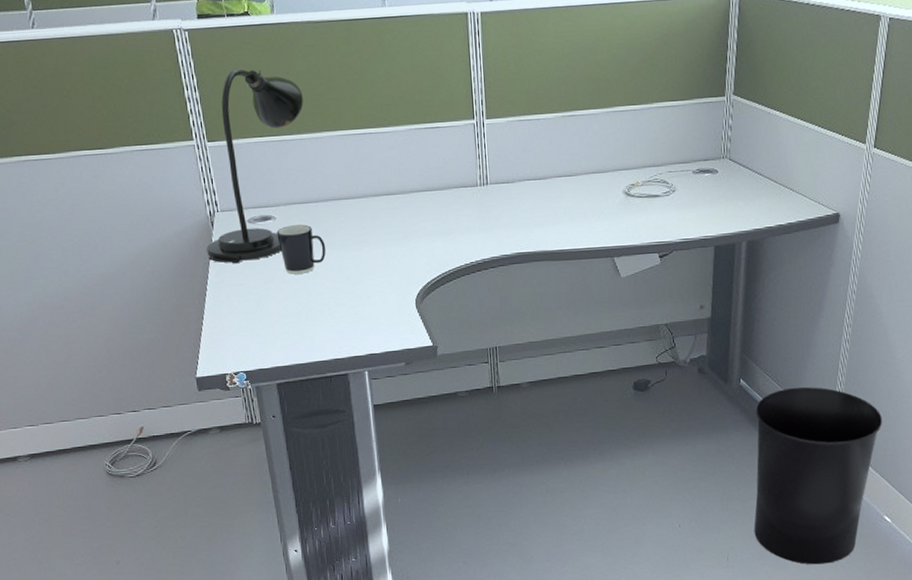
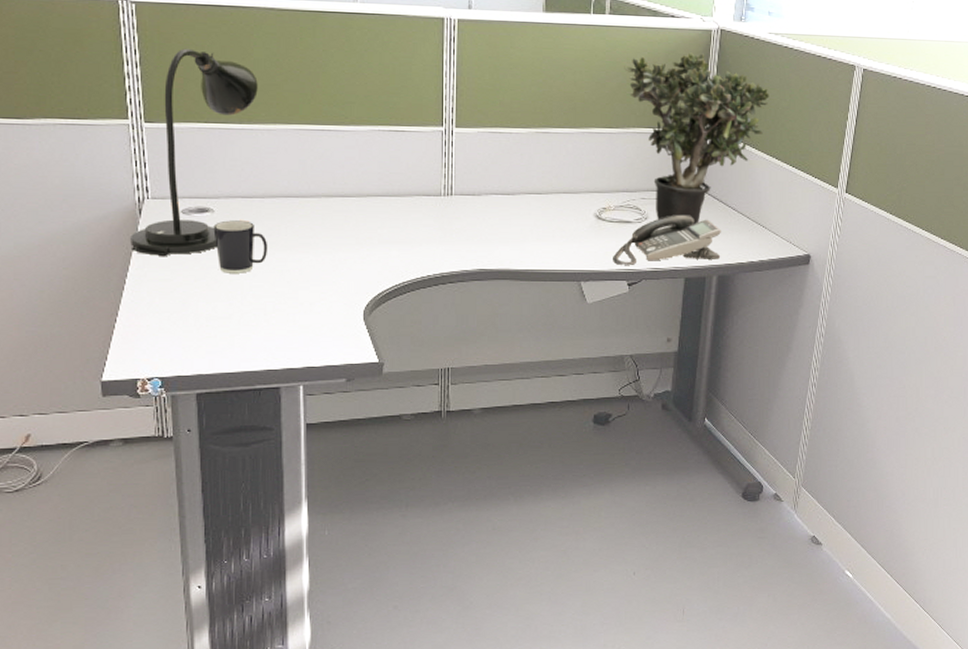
telephone: none [643,184,749,238] -> present [613,214,721,265]
potted plant: none [644,19,792,197] -> present [624,52,769,226]
waste bin: present [754,386,883,565] -> none [712,430,847,621]

